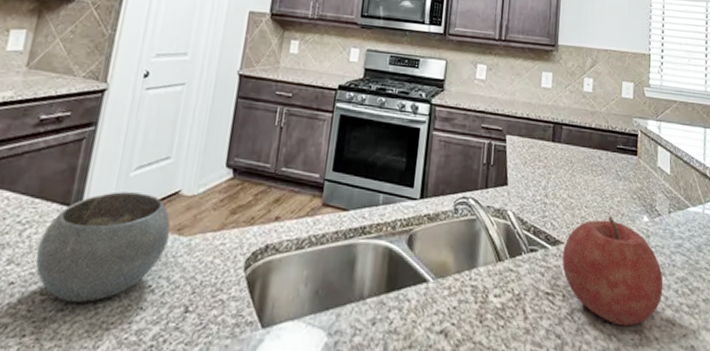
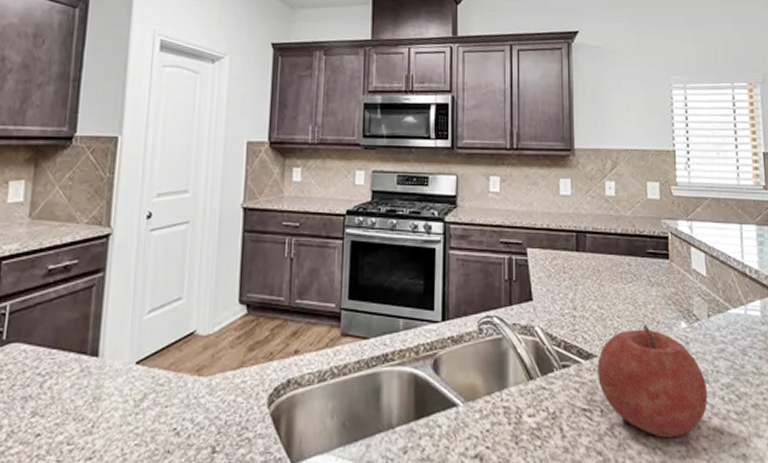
bowl: present [35,192,171,303] -> none [59,336,189,450]

